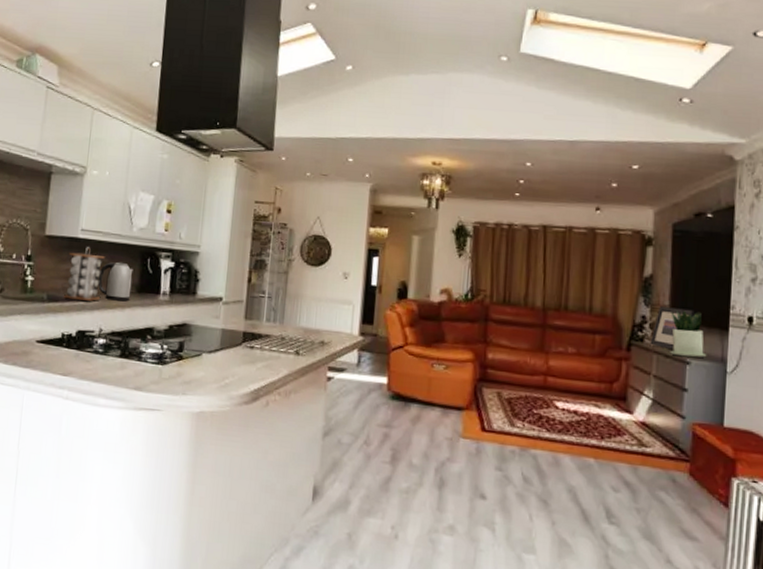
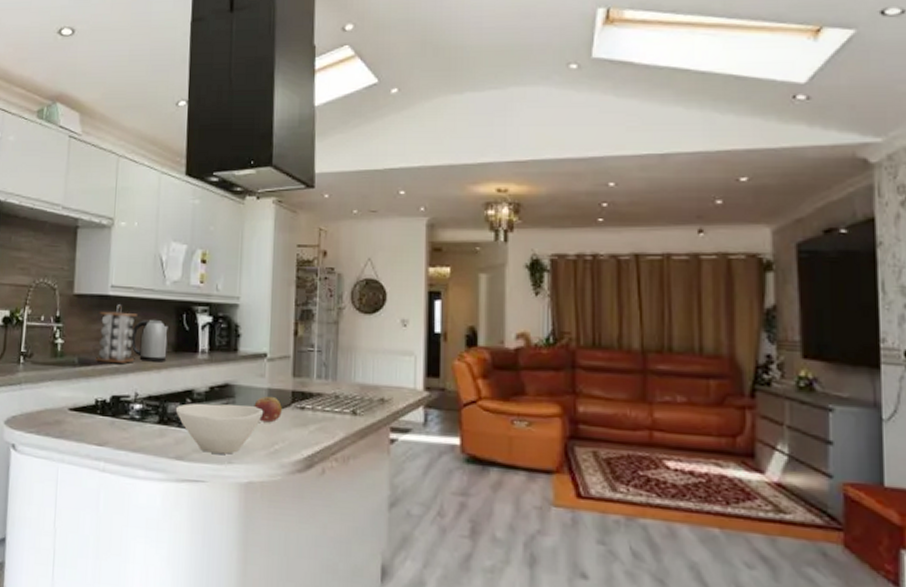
bowl: none [136,339,217,387] -> present [175,403,264,455]
fruit: none [208,336,234,360] -> present [254,397,282,423]
picture frame: present [650,307,695,350] -> none [779,343,834,395]
planter: present [670,310,707,359] -> none [803,346,854,404]

